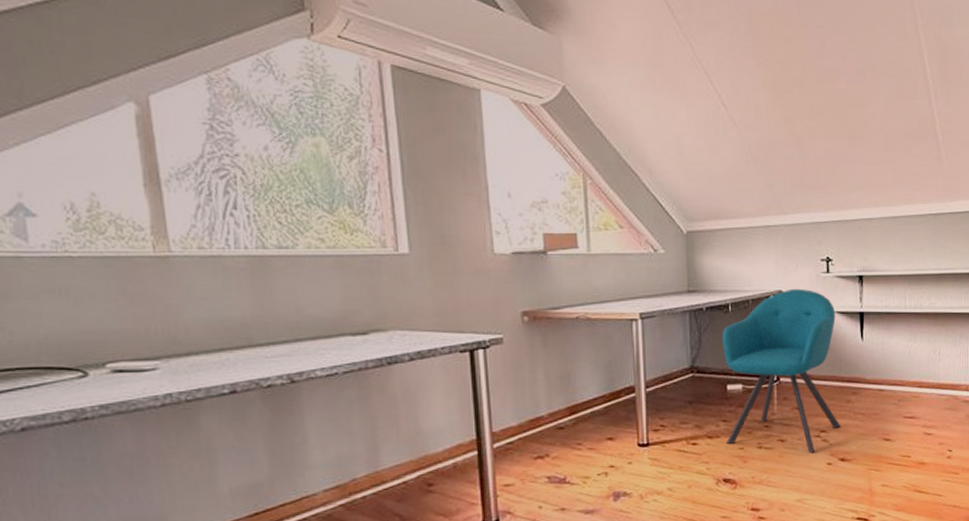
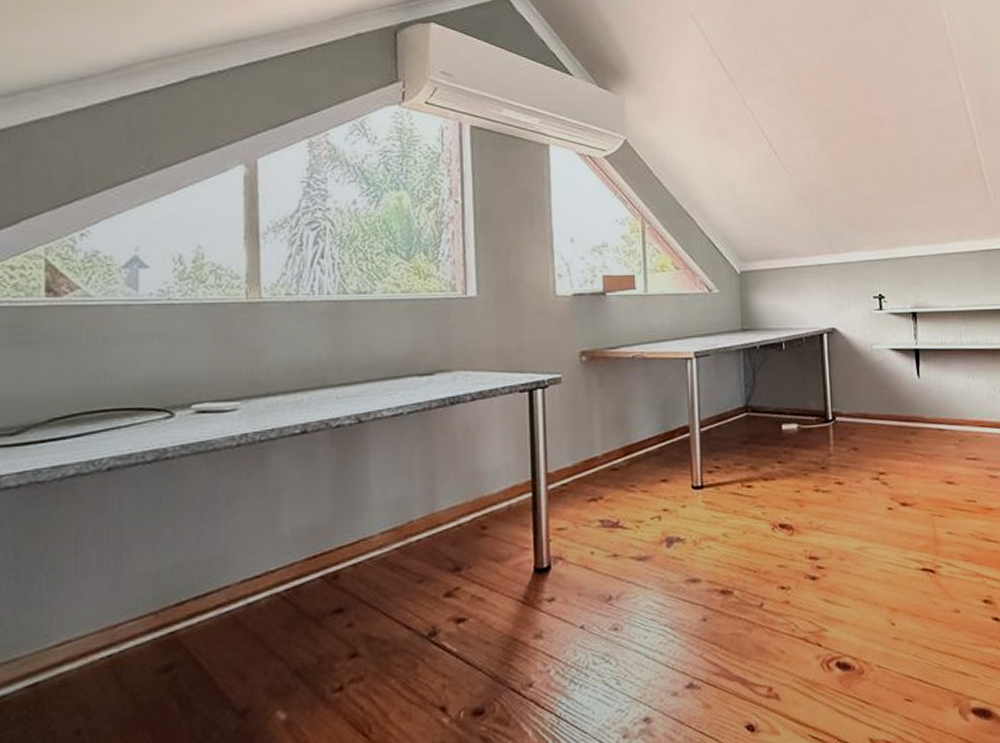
chair: present [722,288,841,452] -> none [776,326,901,496]

